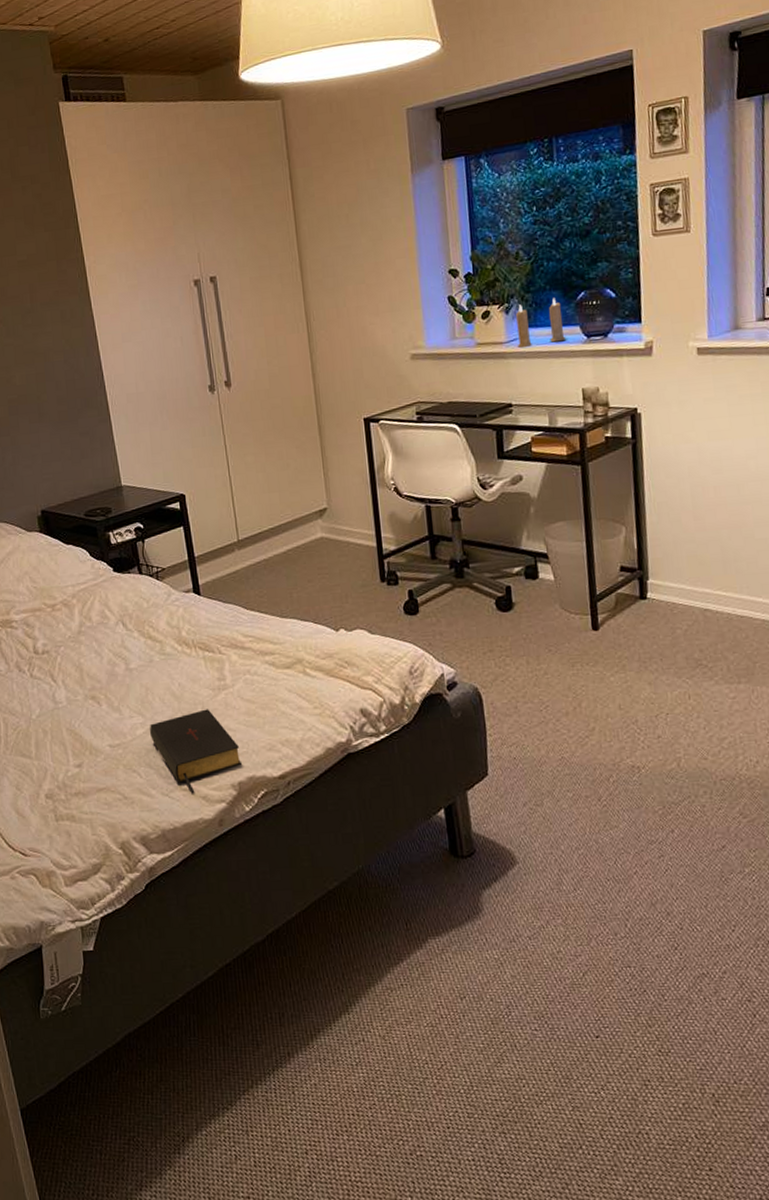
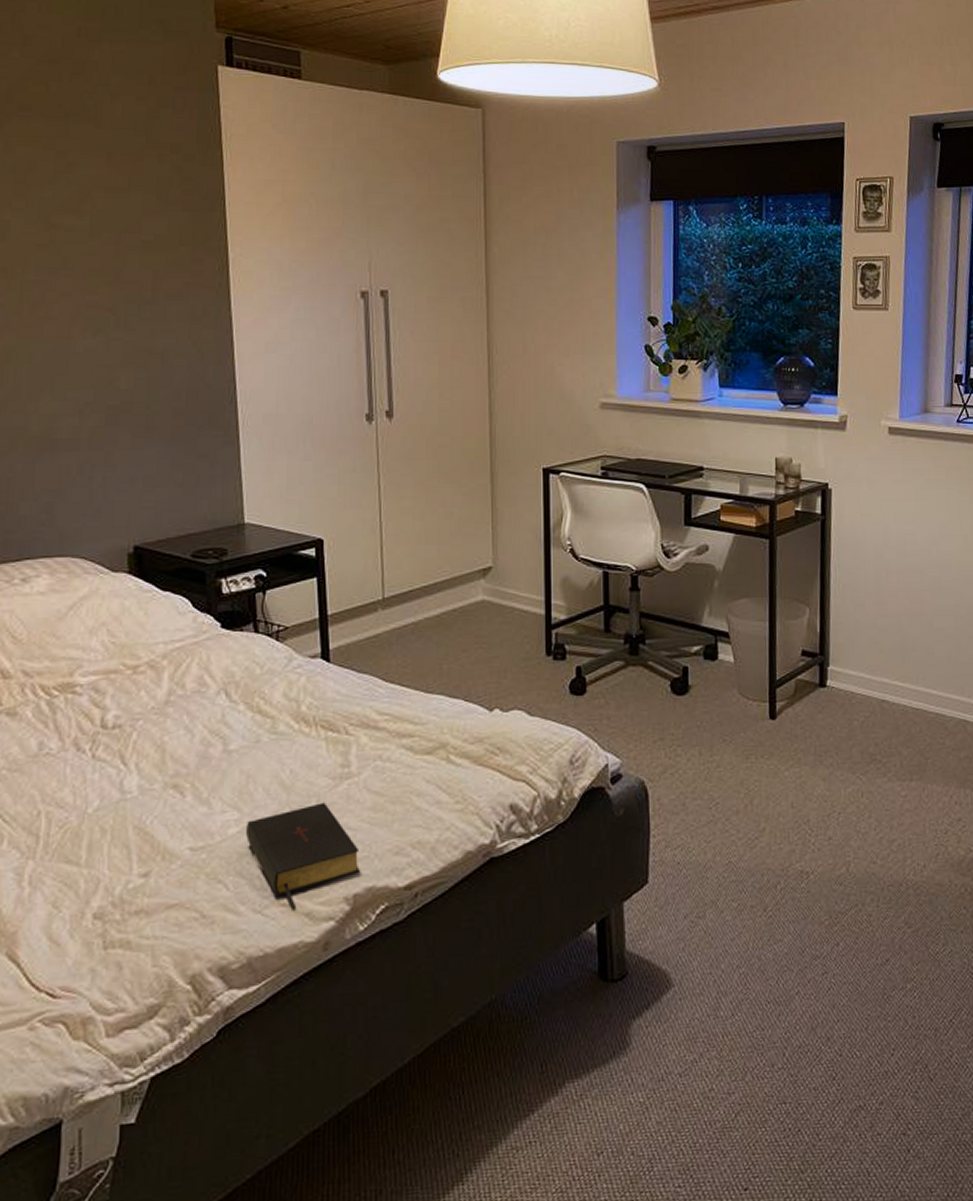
candle: present [516,298,565,349] -> none [712,360,762,409]

